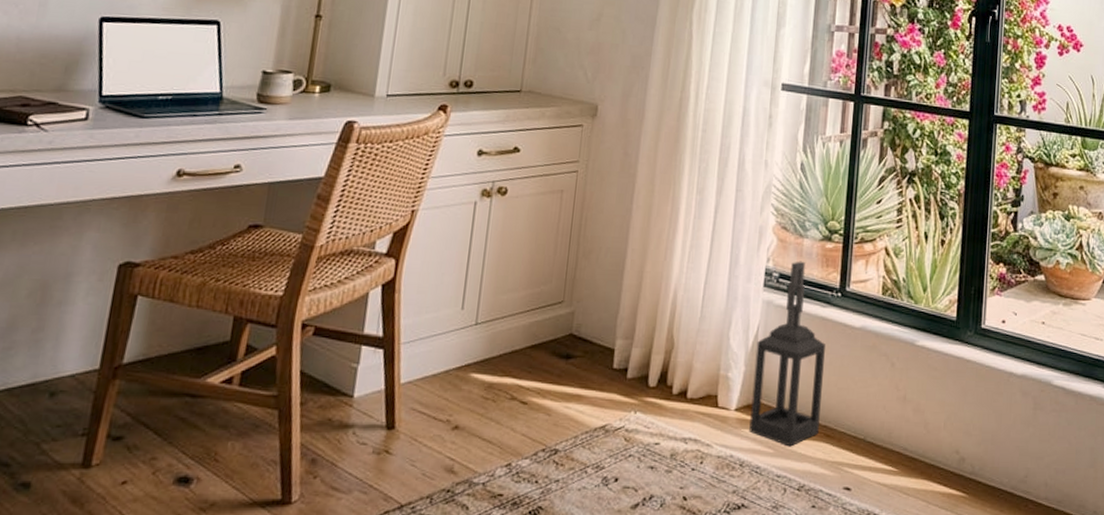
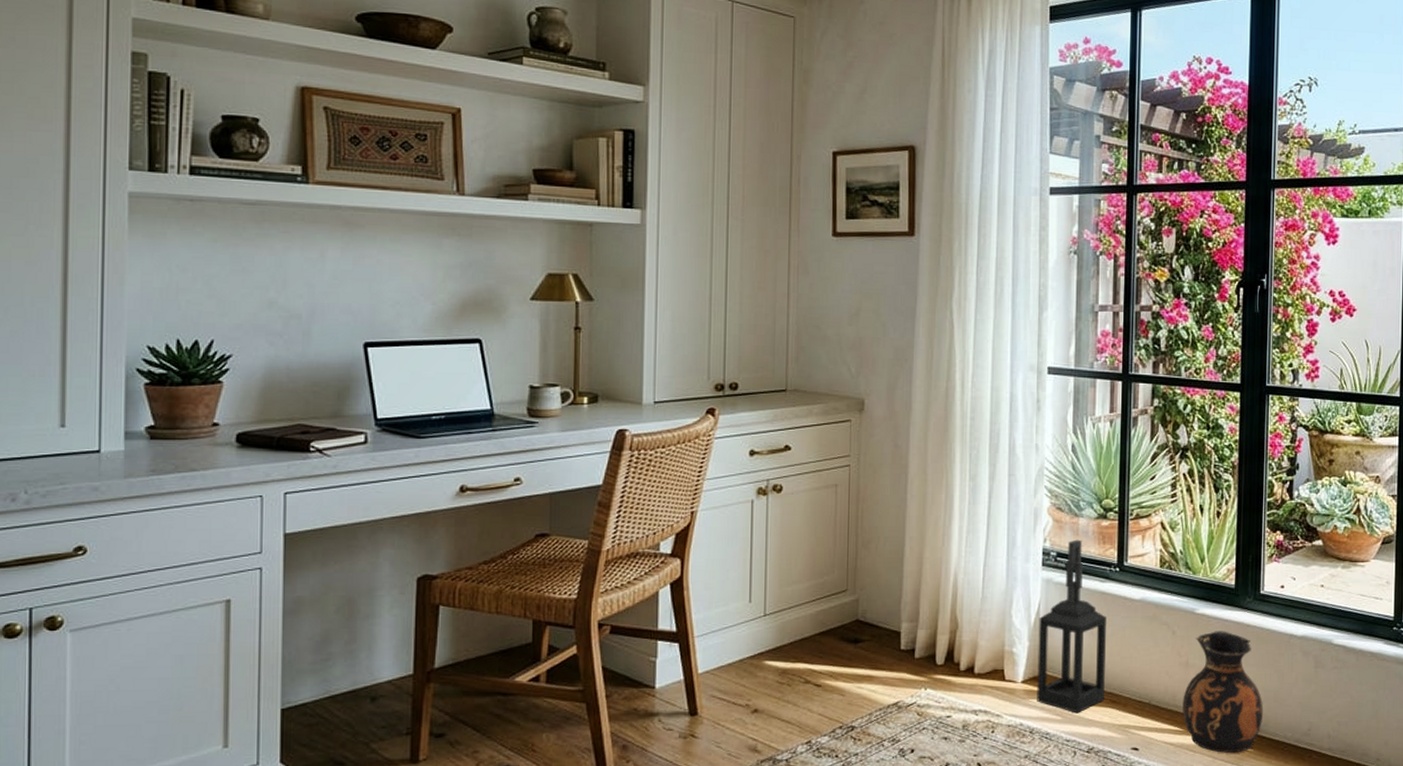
ceramic jug: none [897,365,981,499] -> present [1182,631,1264,754]

